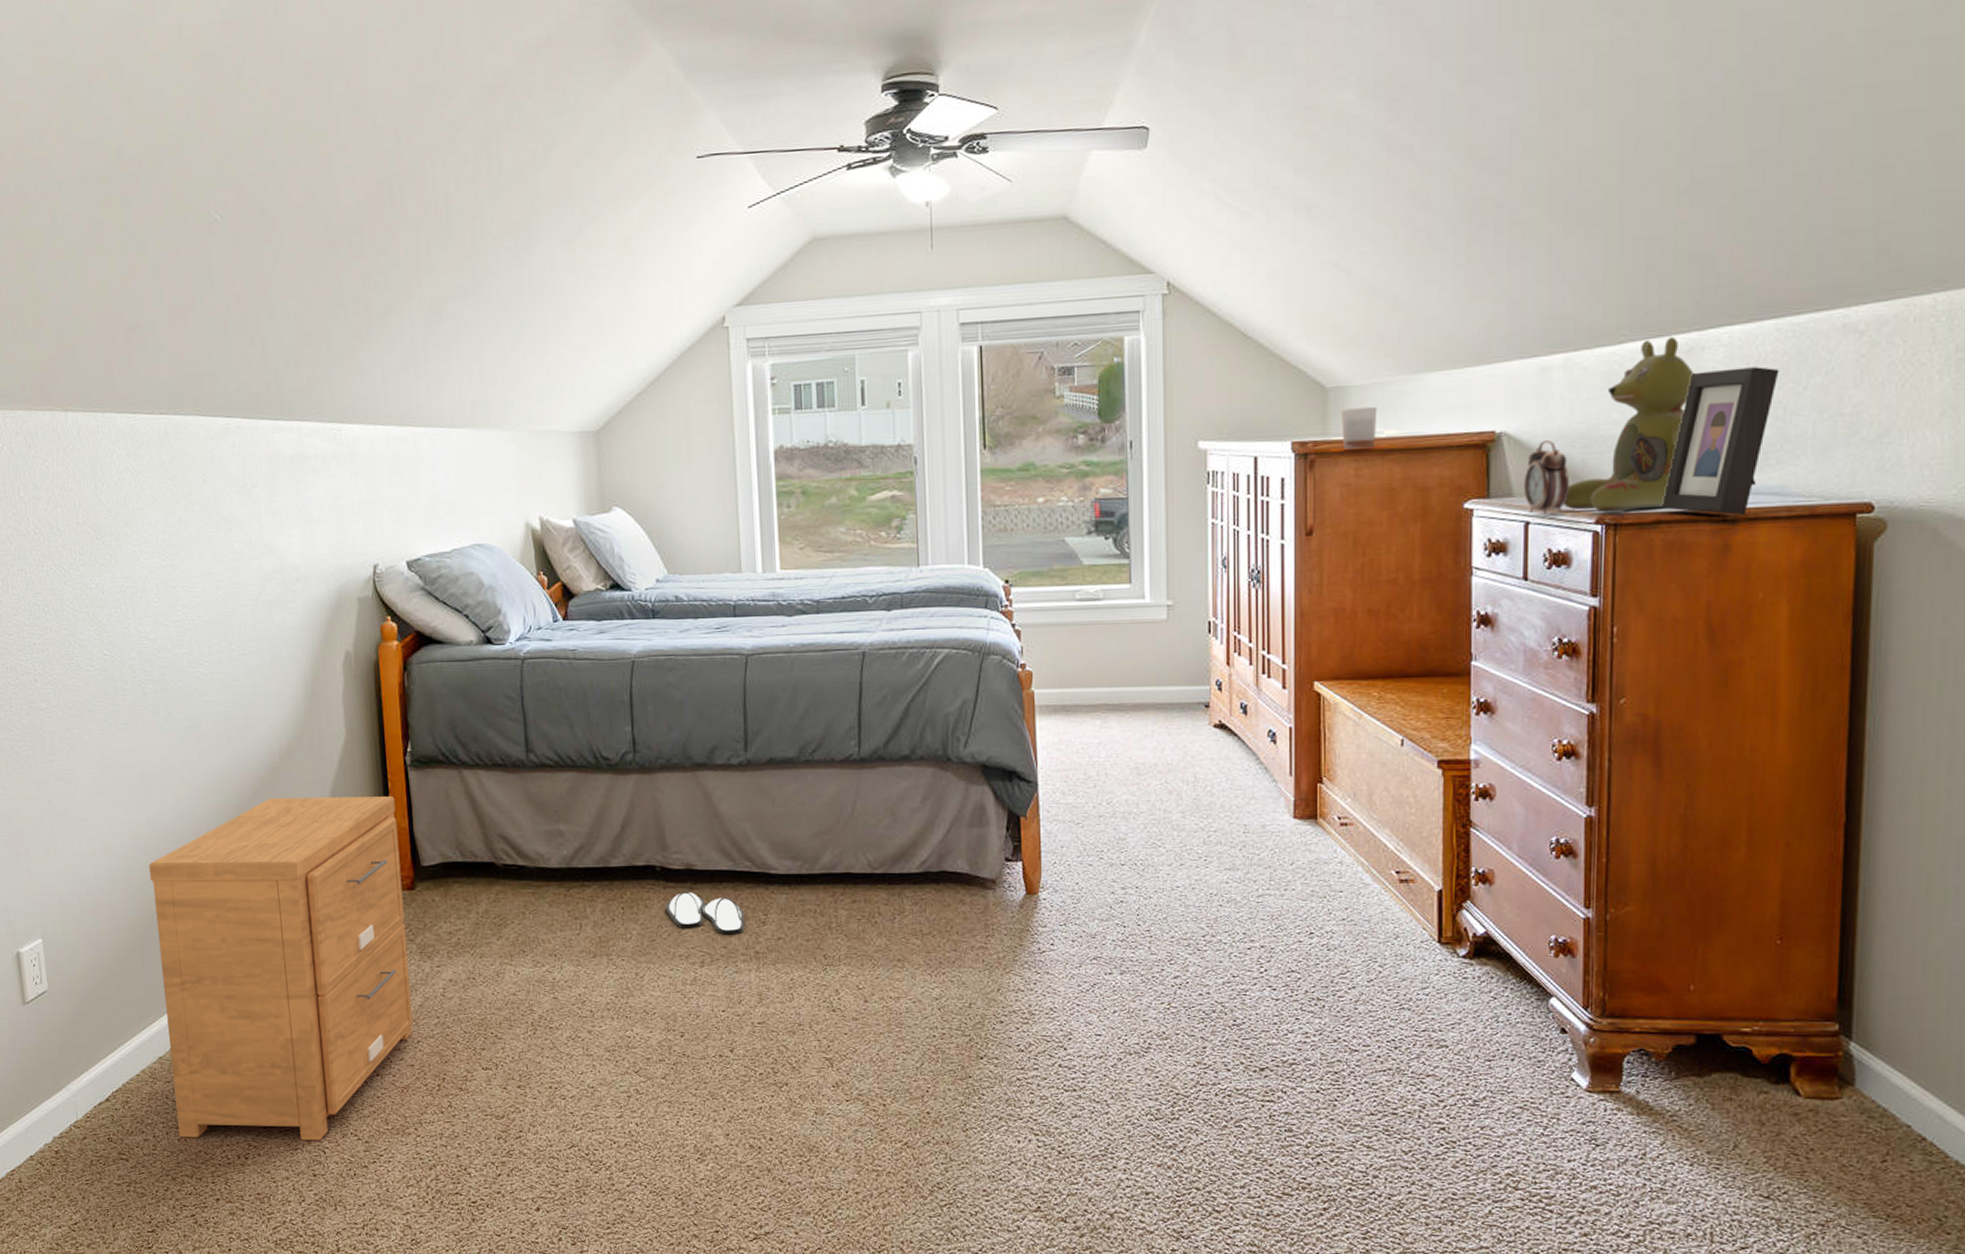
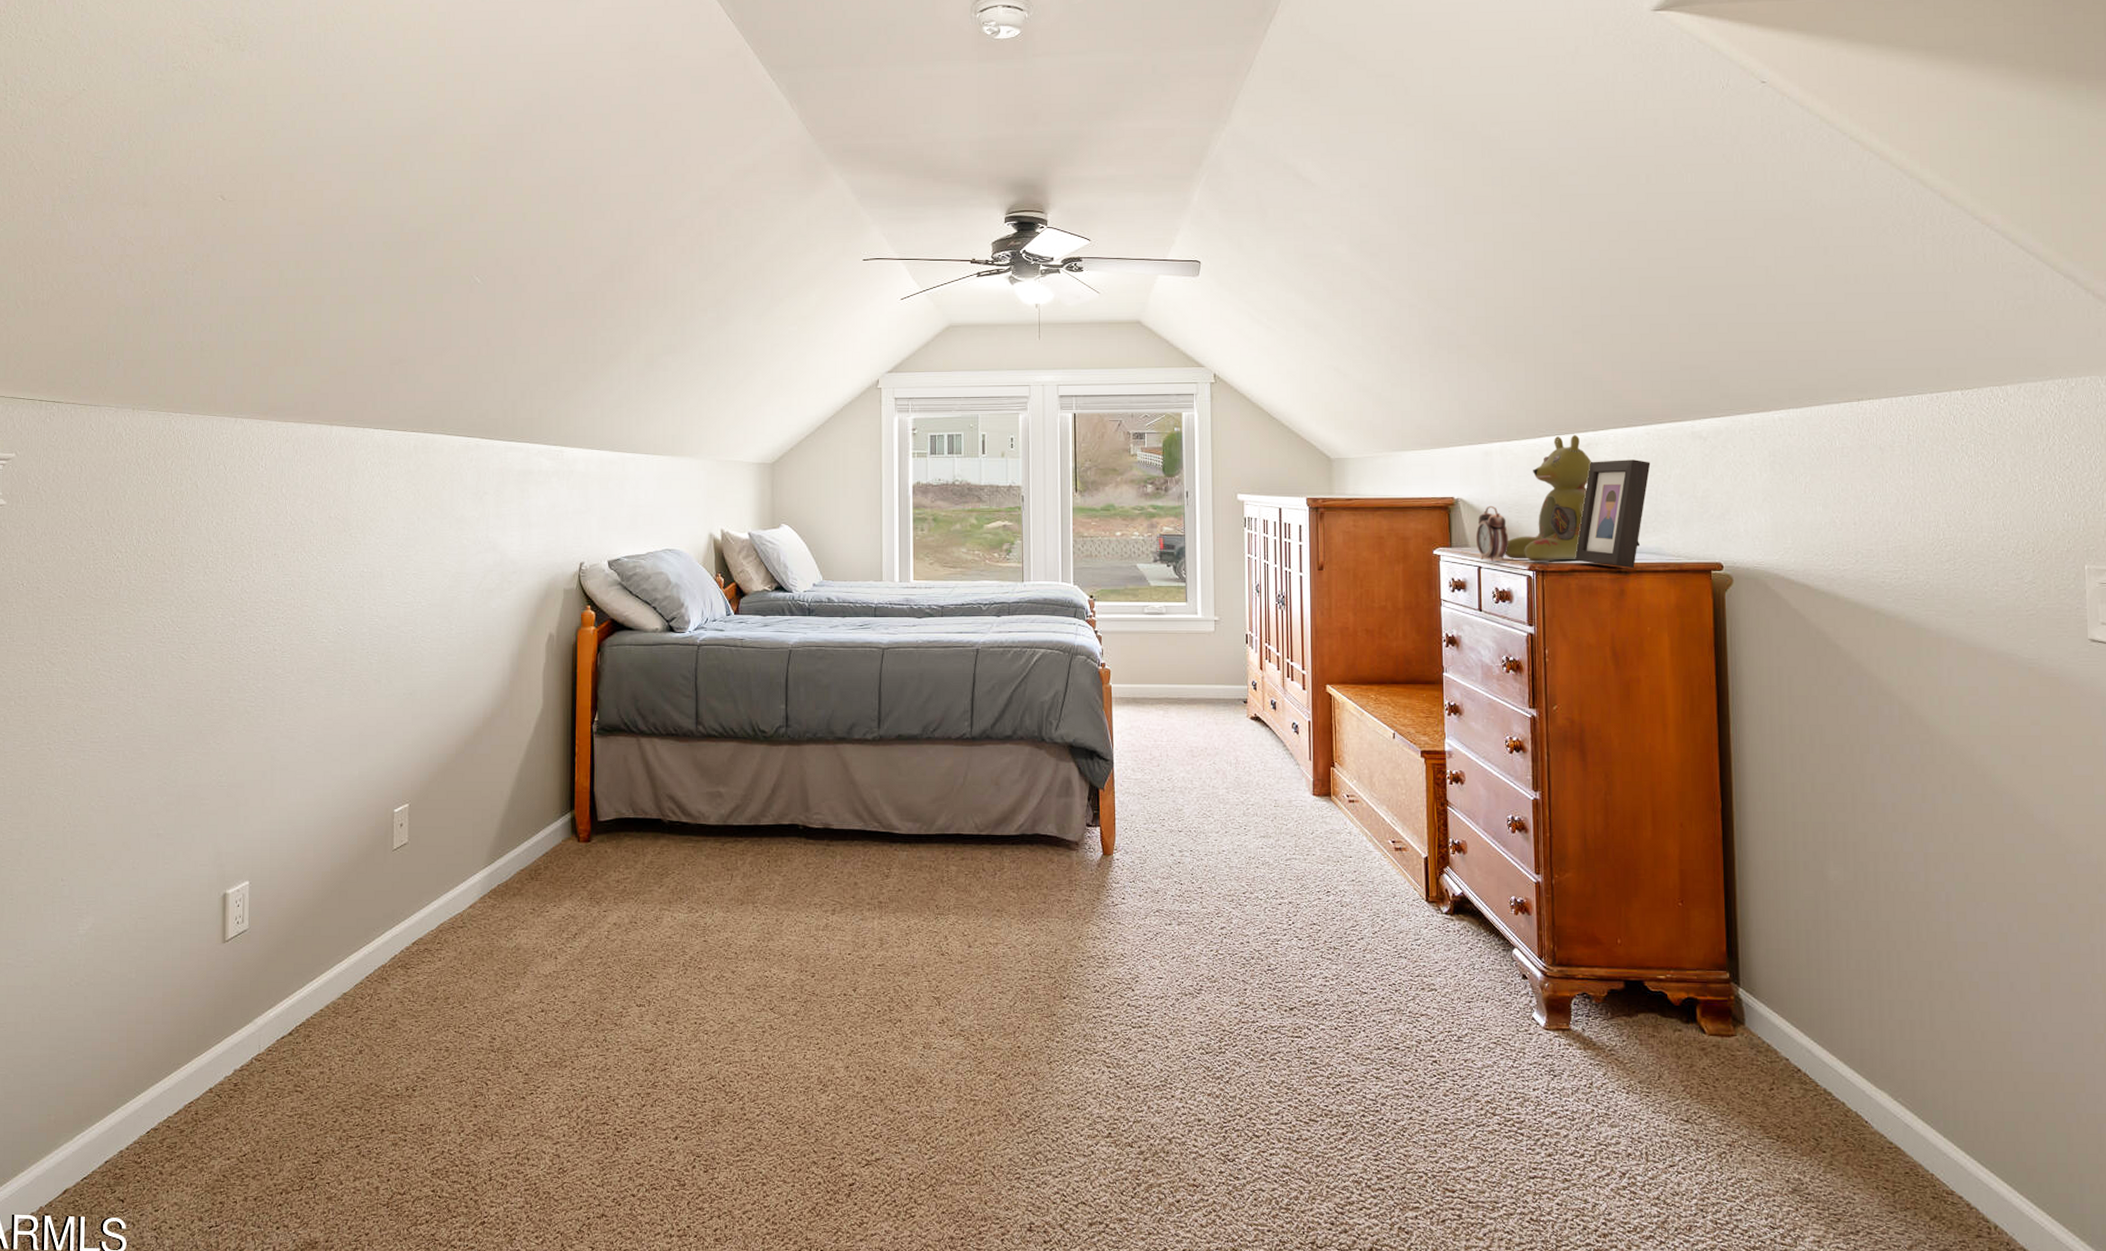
nightstand: present [148,796,414,1141] -> none [353,758,580,1073]
slippers: present [666,891,745,935] -> none [805,847,871,886]
candle holder: present [1340,406,1378,450] -> none [1341,474,1369,506]

